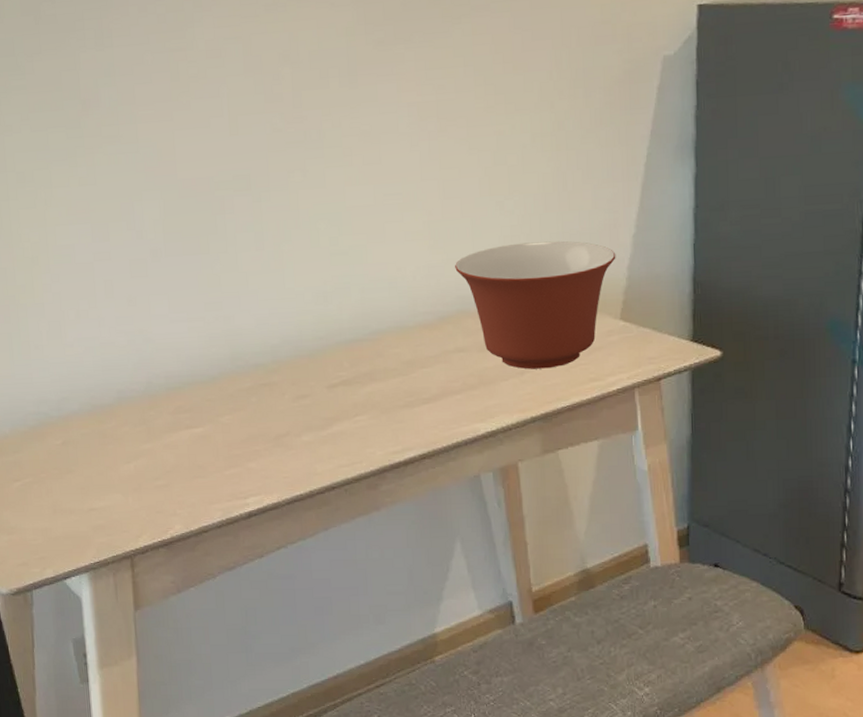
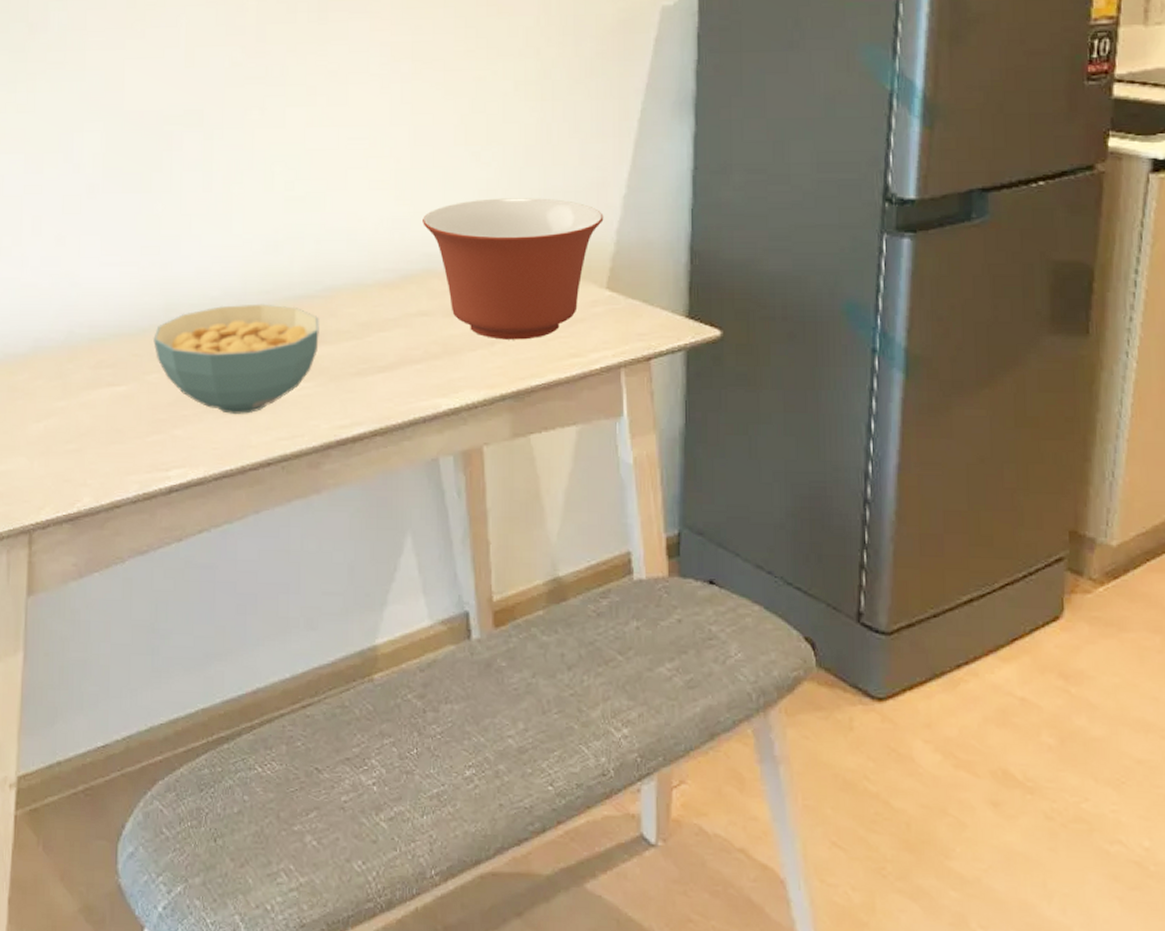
cereal bowl: none [223,349,370,447] -> present [153,304,319,414]

